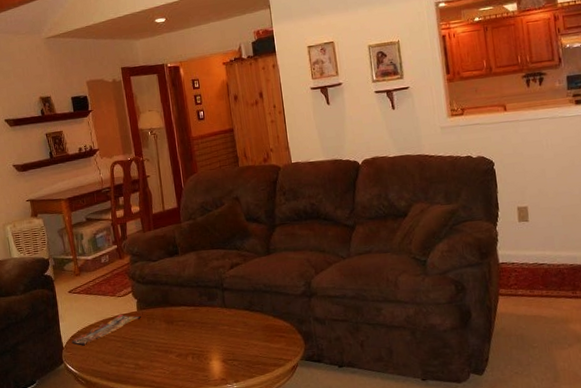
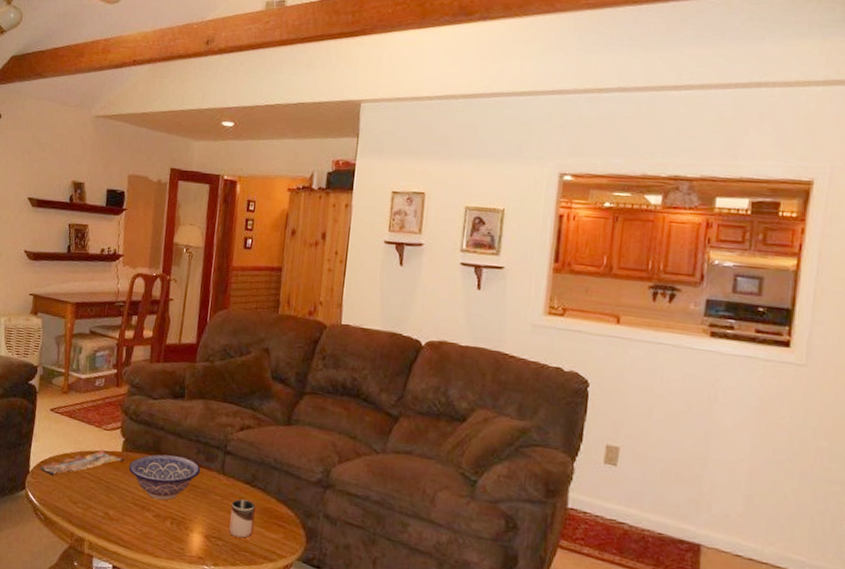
decorative bowl: none [146,302,206,342] -> present [128,454,201,500]
cup: none [237,323,260,355] -> present [229,499,256,538]

